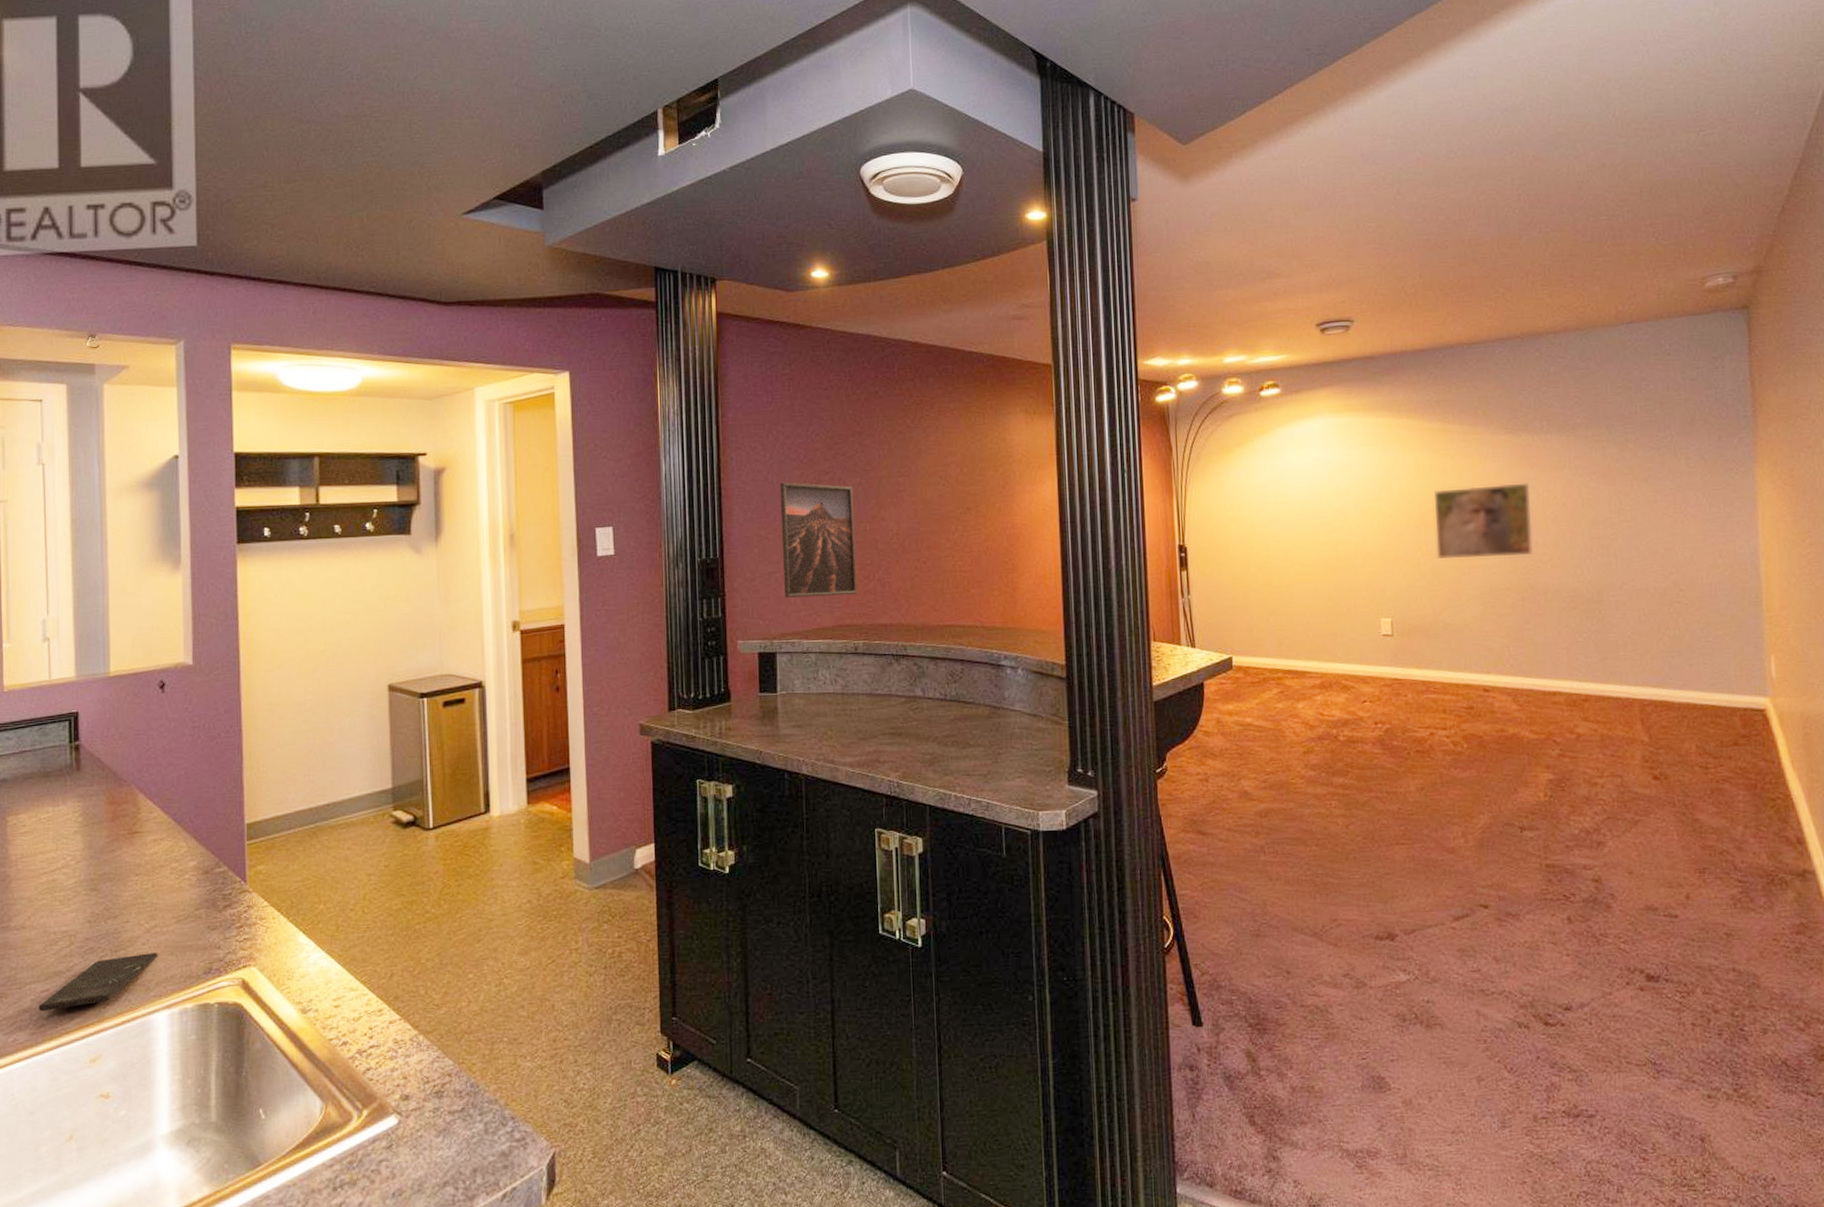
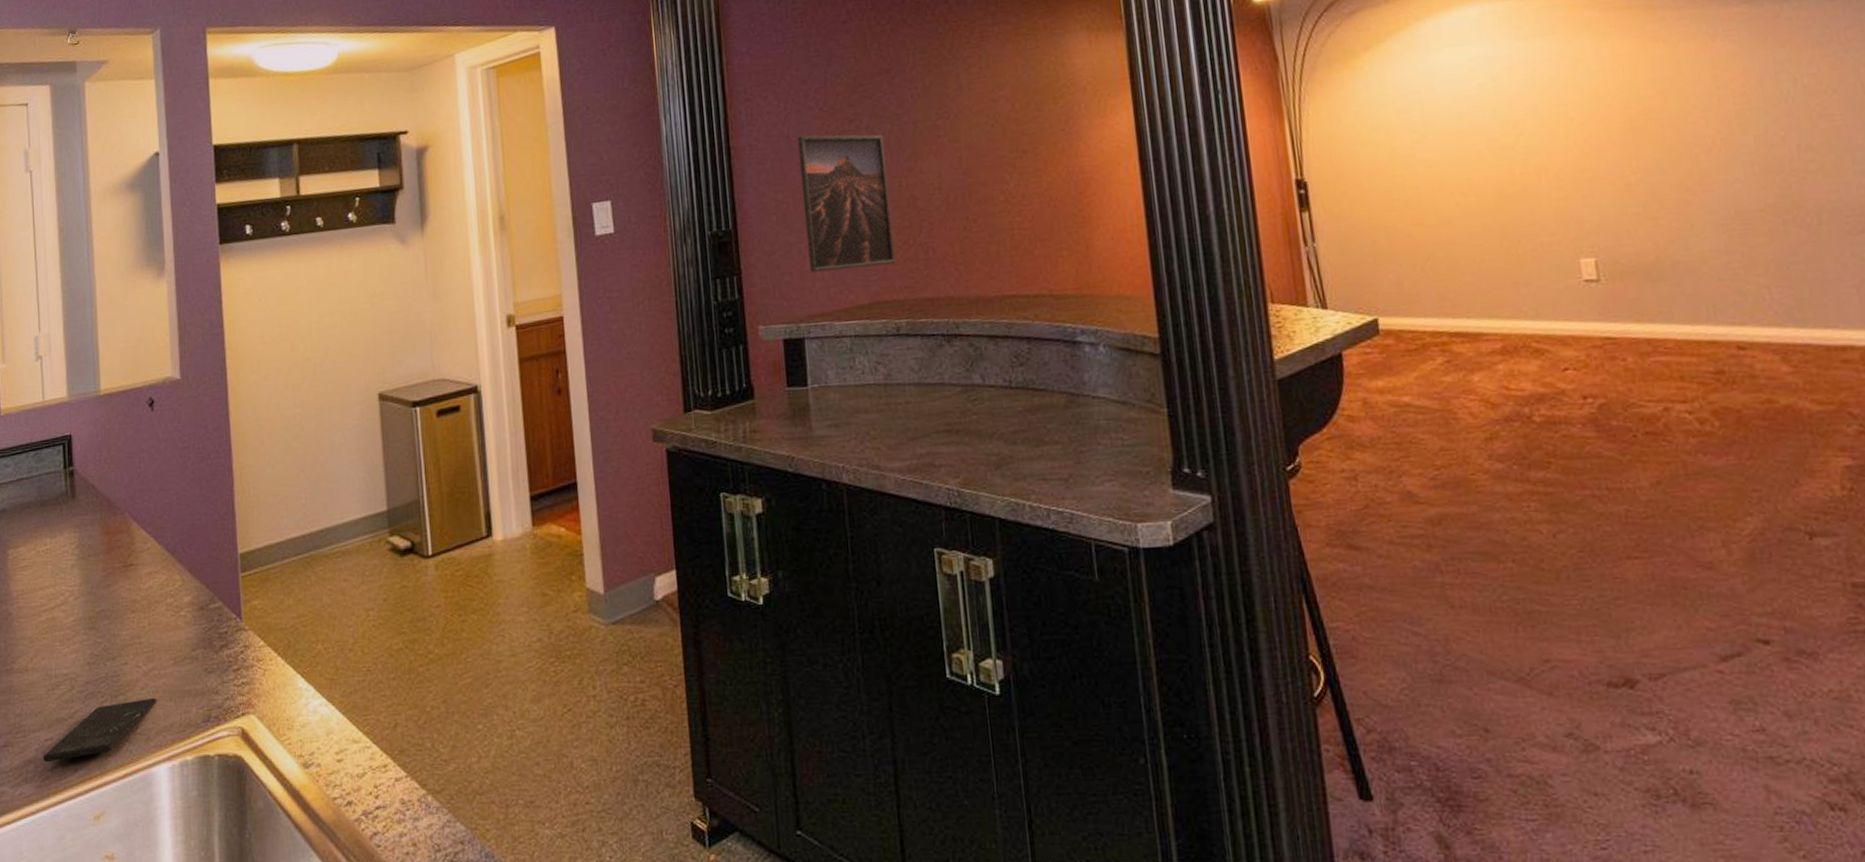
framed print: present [1434,483,1533,559] -> none [1643,66,1794,176]

